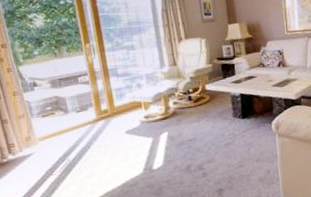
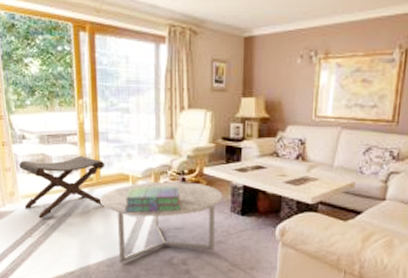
footstool: none [32,92,119,157] -> present [18,155,105,219]
coffee table: none [117,98,226,181] -> present [100,181,224,263]
stack of books: none [140,105,192,135] -> present [124,186,181,213]

